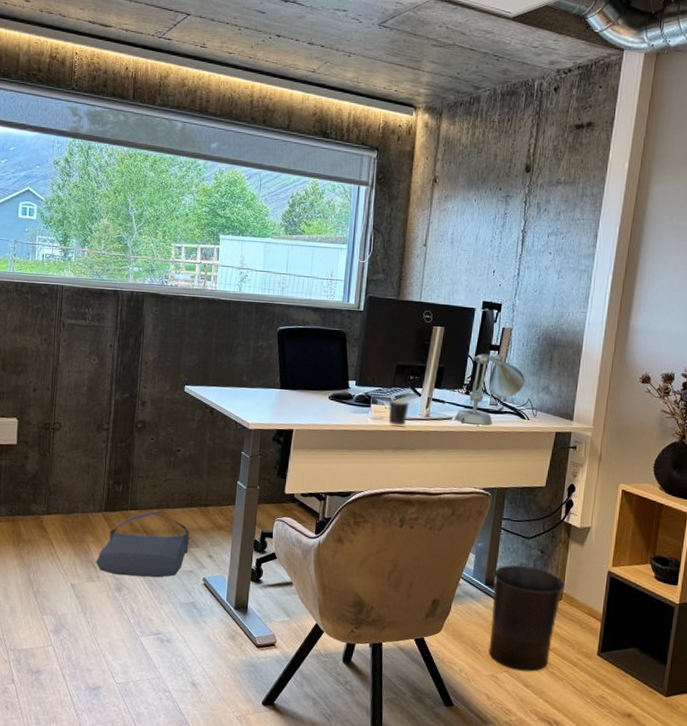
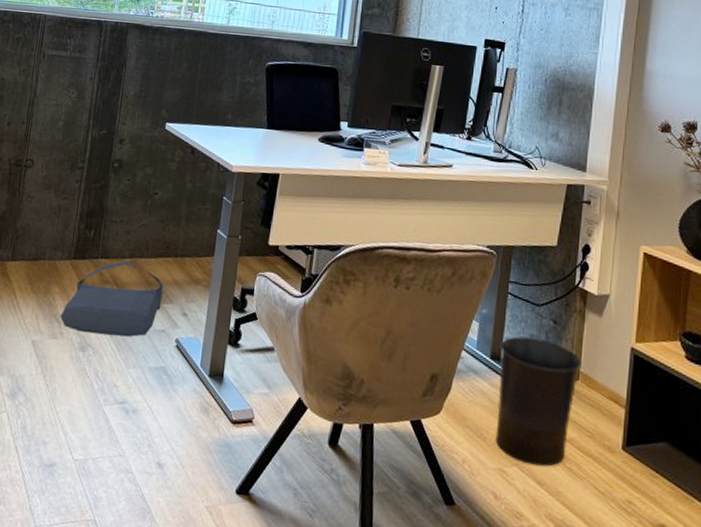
mug: present [388,400,409,427] -> none [383,144,406,174]
desk lamp: present [455,353,525,426] -> none [455,95,532,176]

